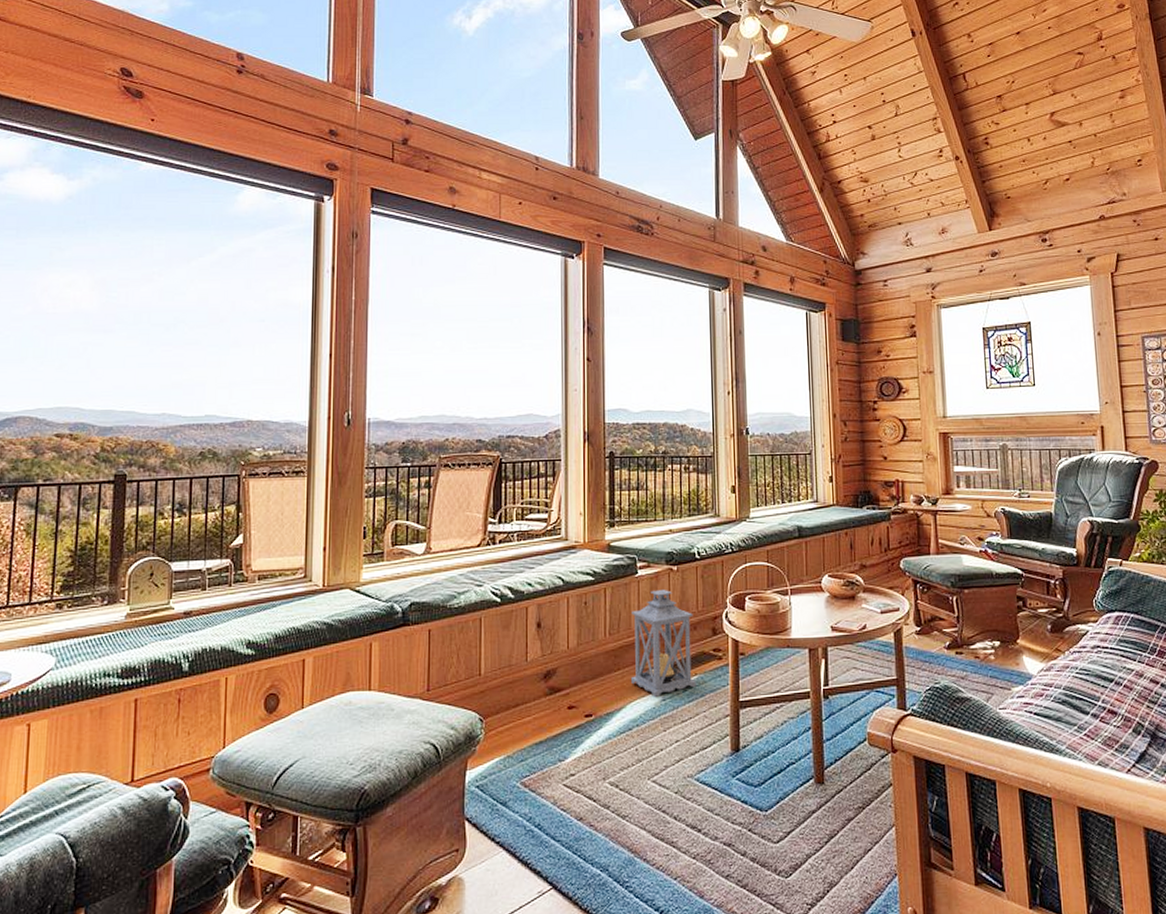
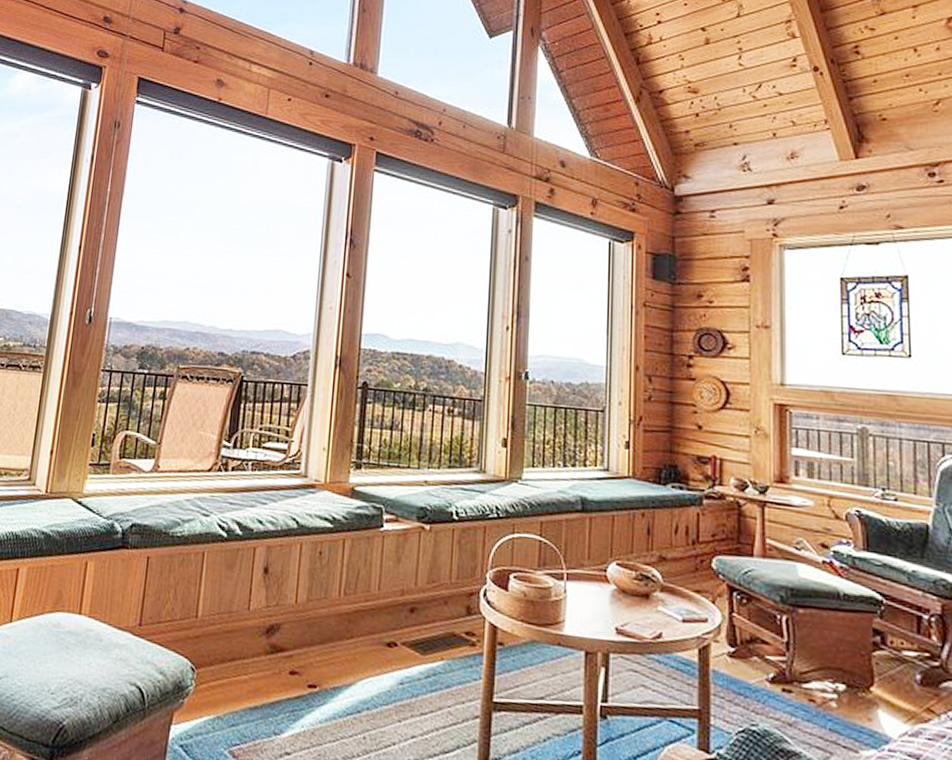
lantern: present [630,590,696,697] -> none [364,550,445,679]

